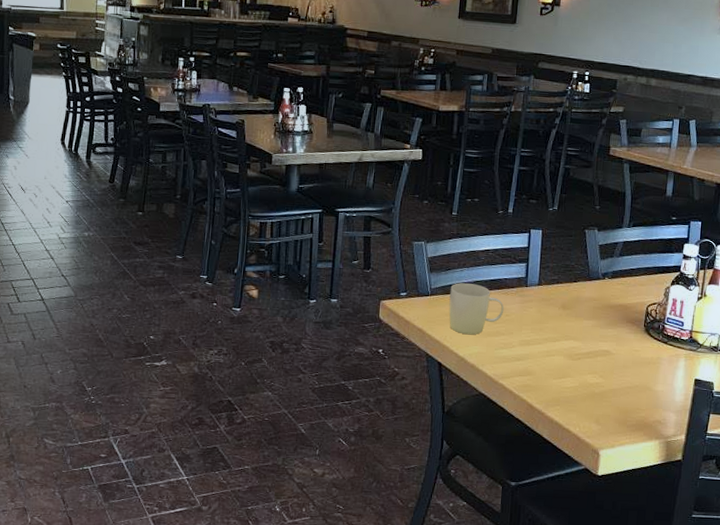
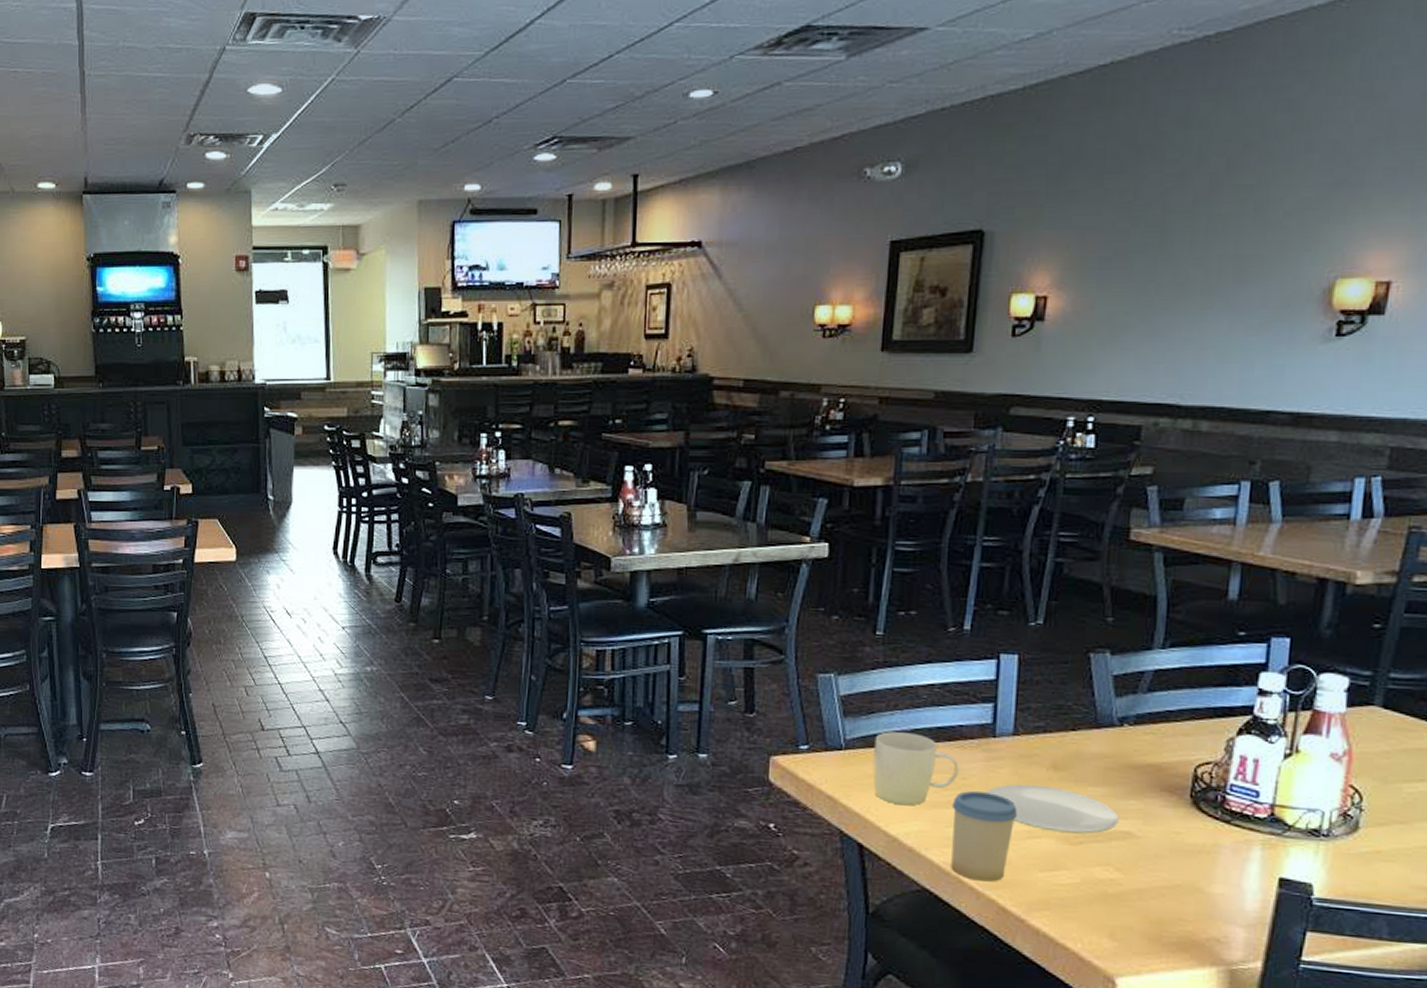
cup: none [498,323,541,387] -> present [951,790,1018,882]
plate: none [521,319,602,353] -> present [987,784,1119,834]

